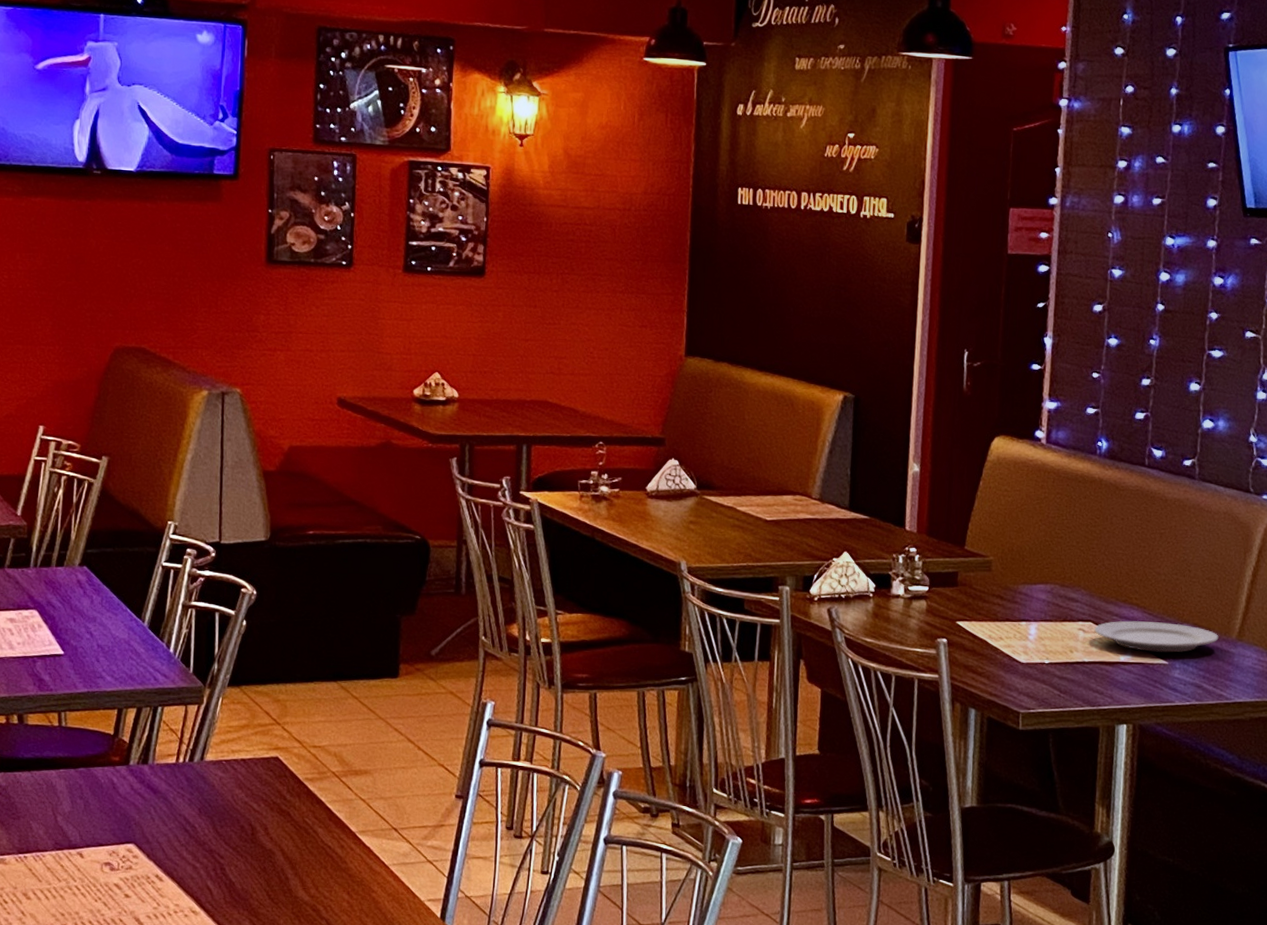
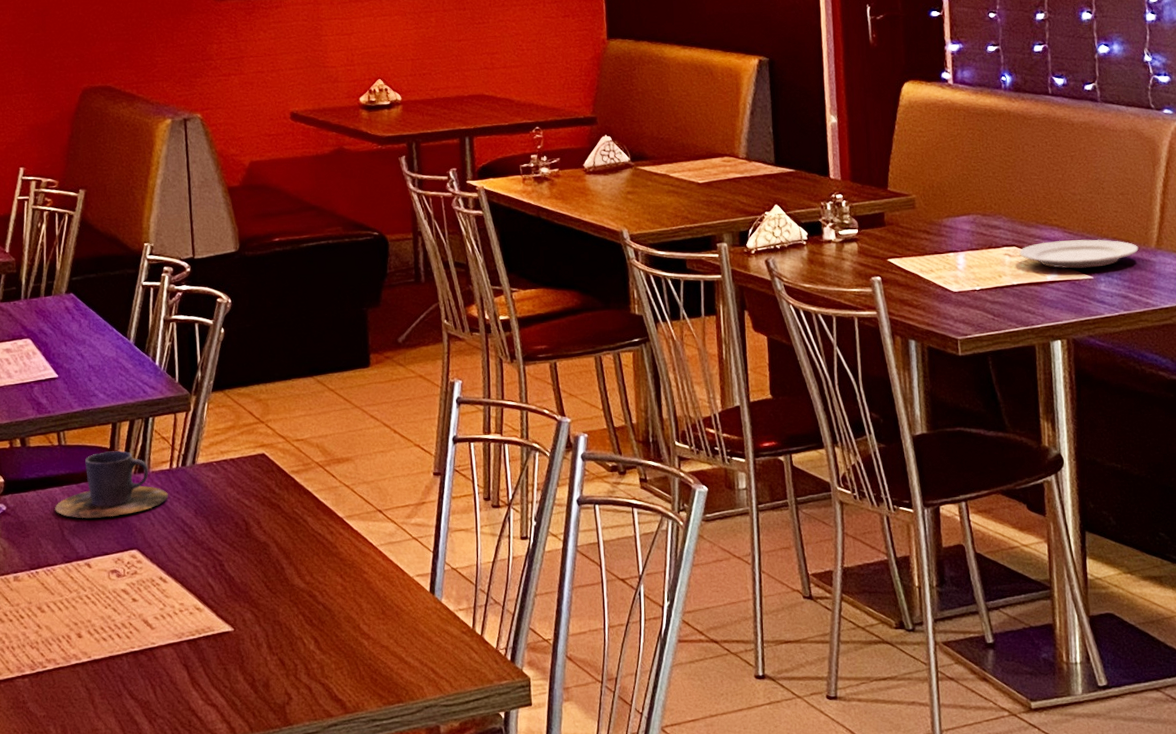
cup: none [50,738,172,807] -> present [55,451,168,519]

